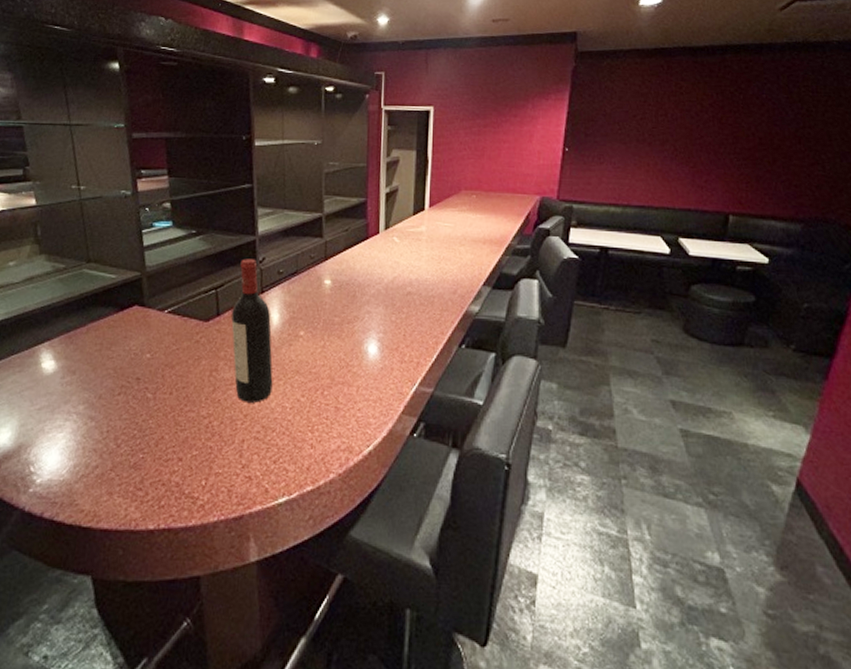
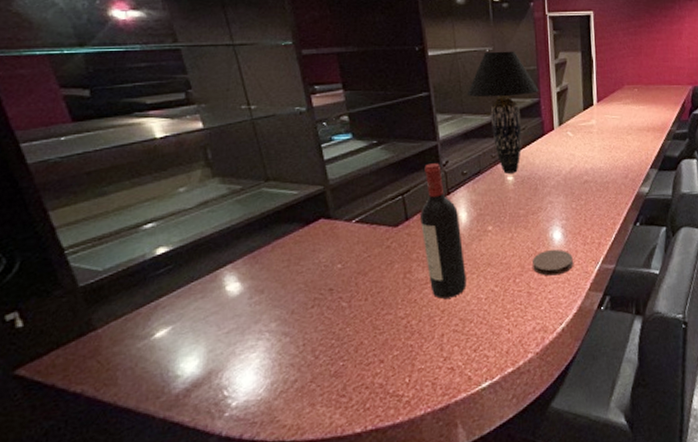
table lamp: none [290,145,367,277] -> present [466,51,539,173]
coaster: none [343,364,387,393] -> present [533,250,573,276]

